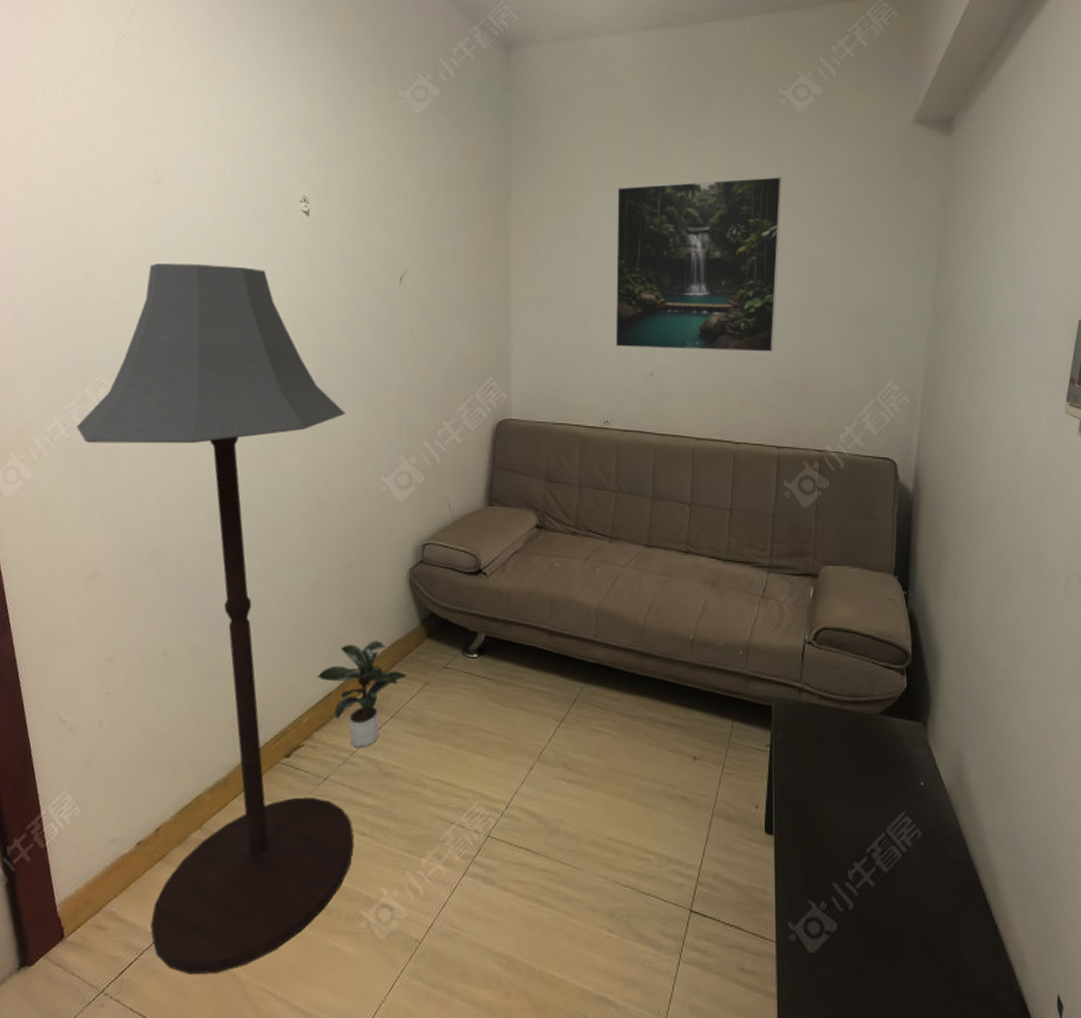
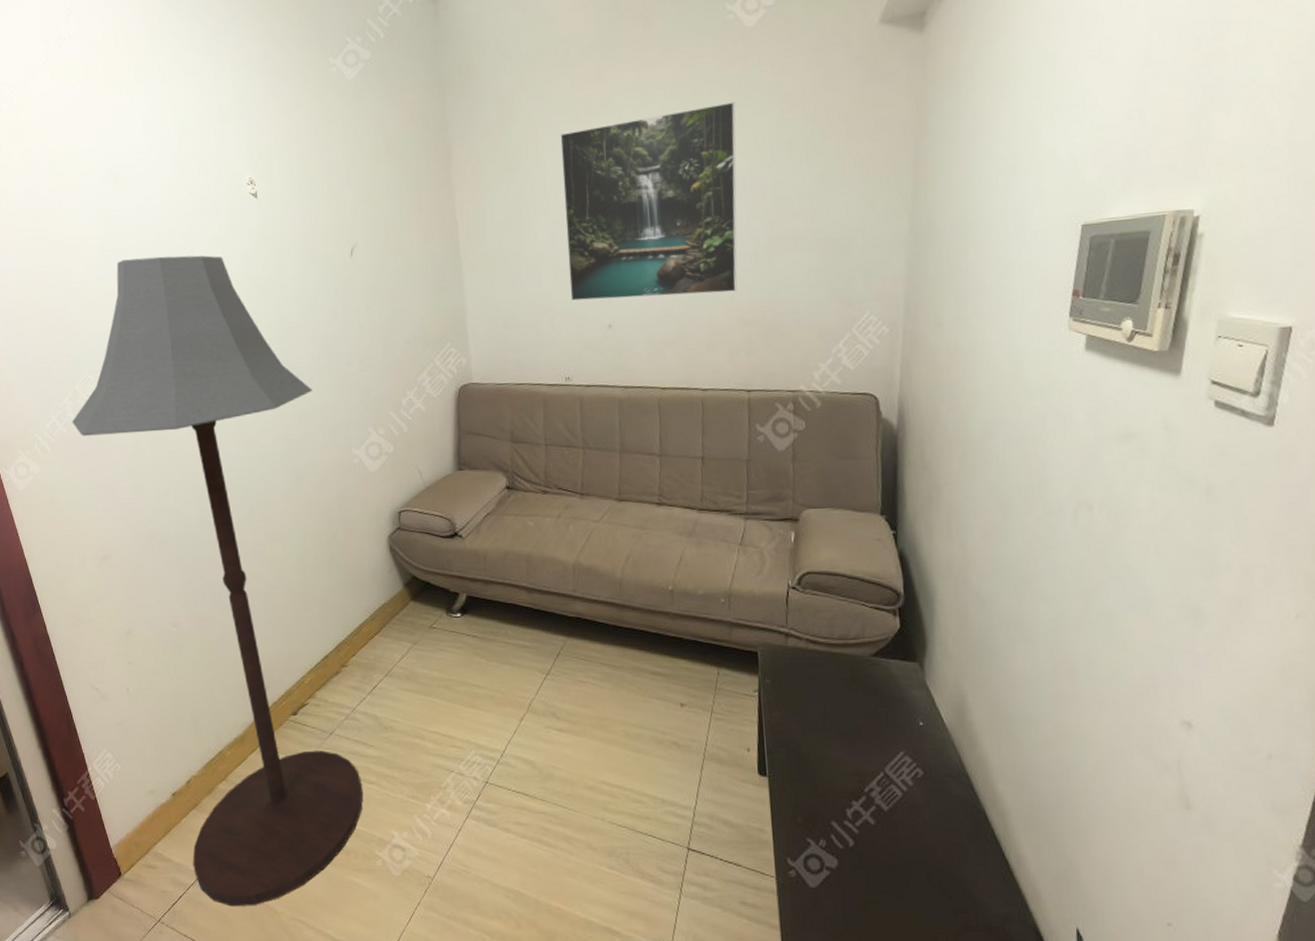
potted plant: present [317,641,406,748] -> none [313,605,396,705]

